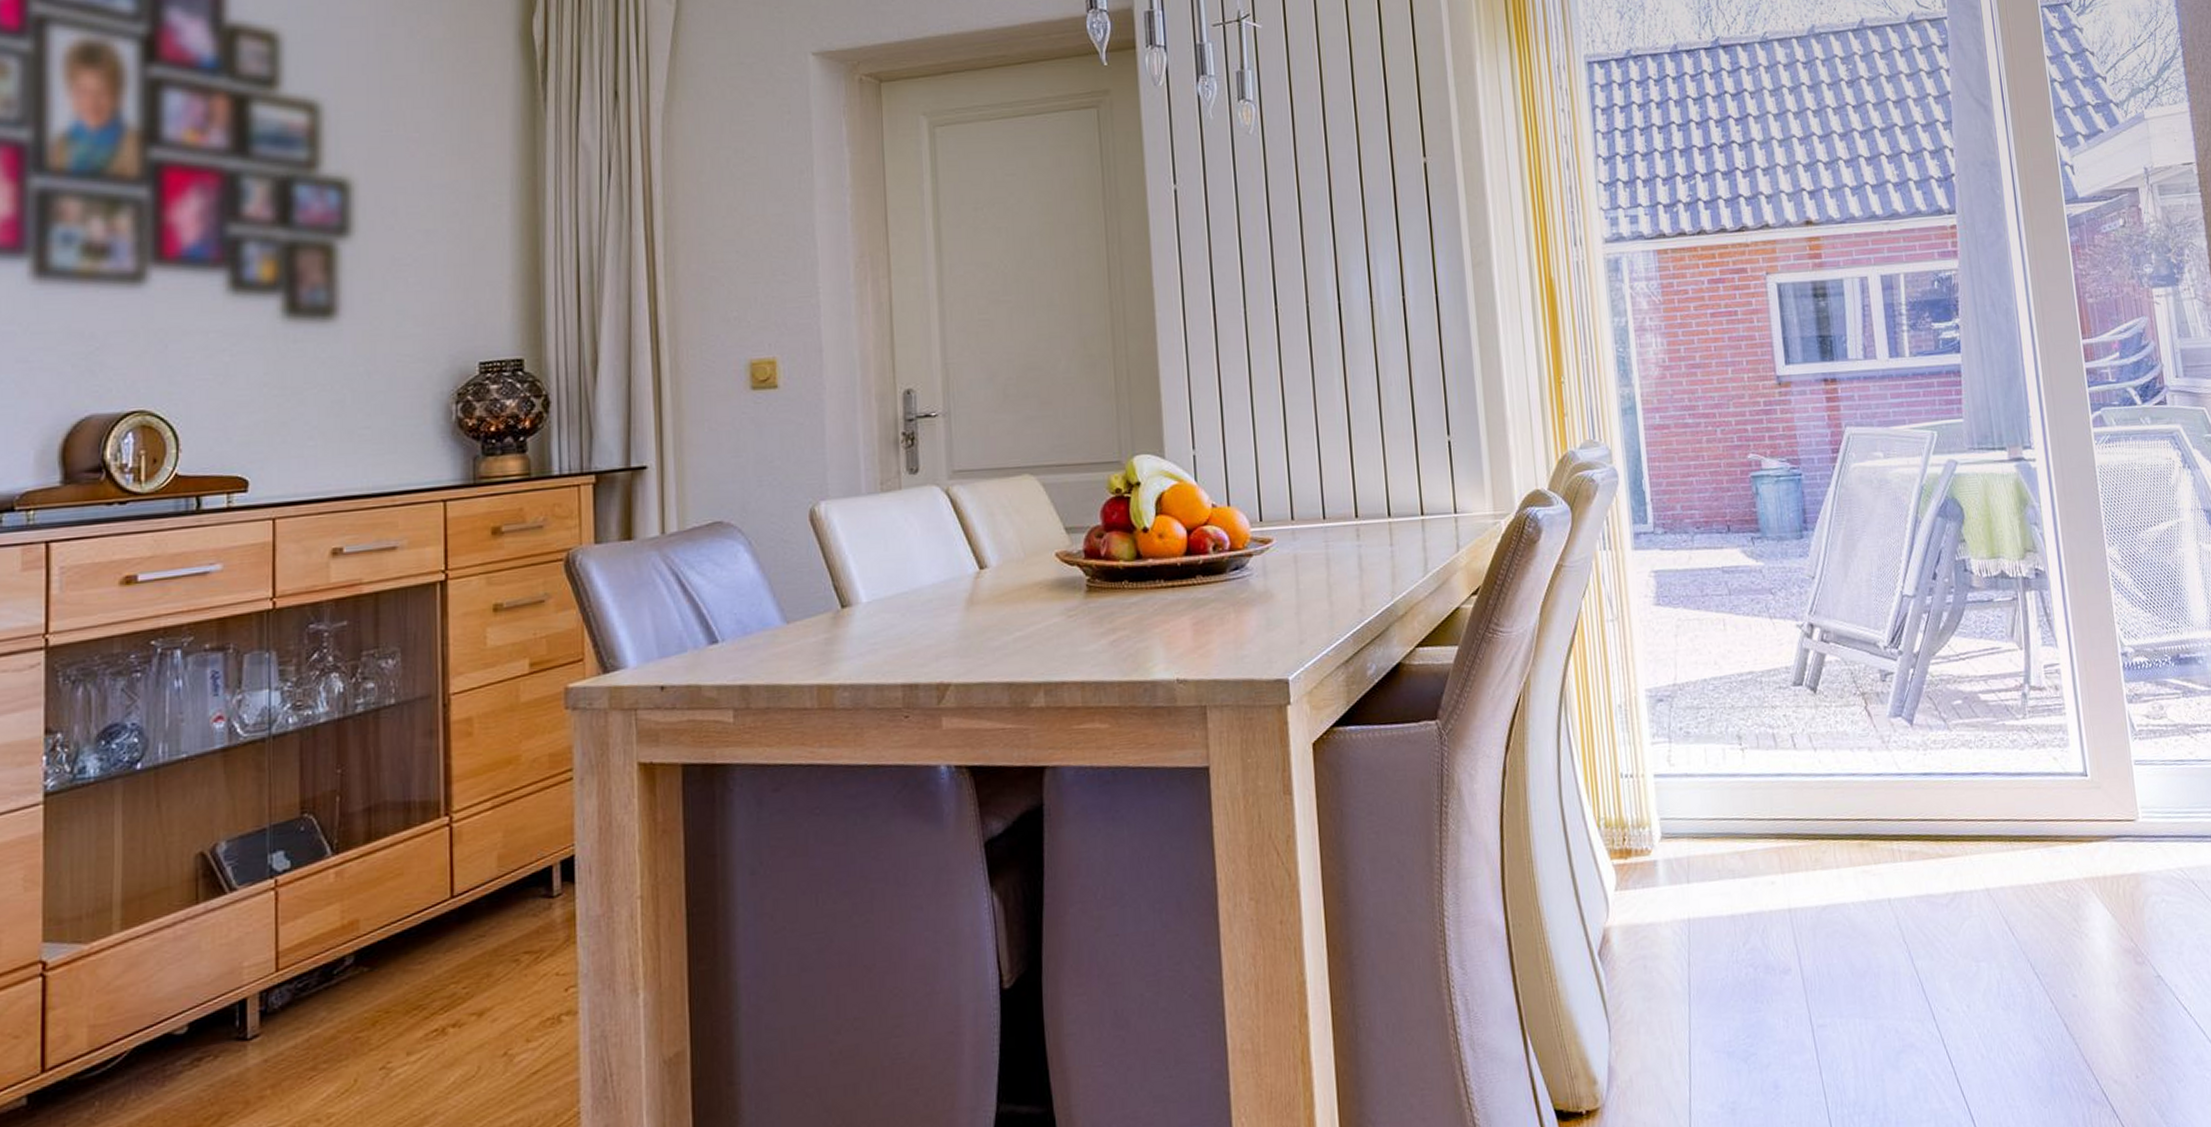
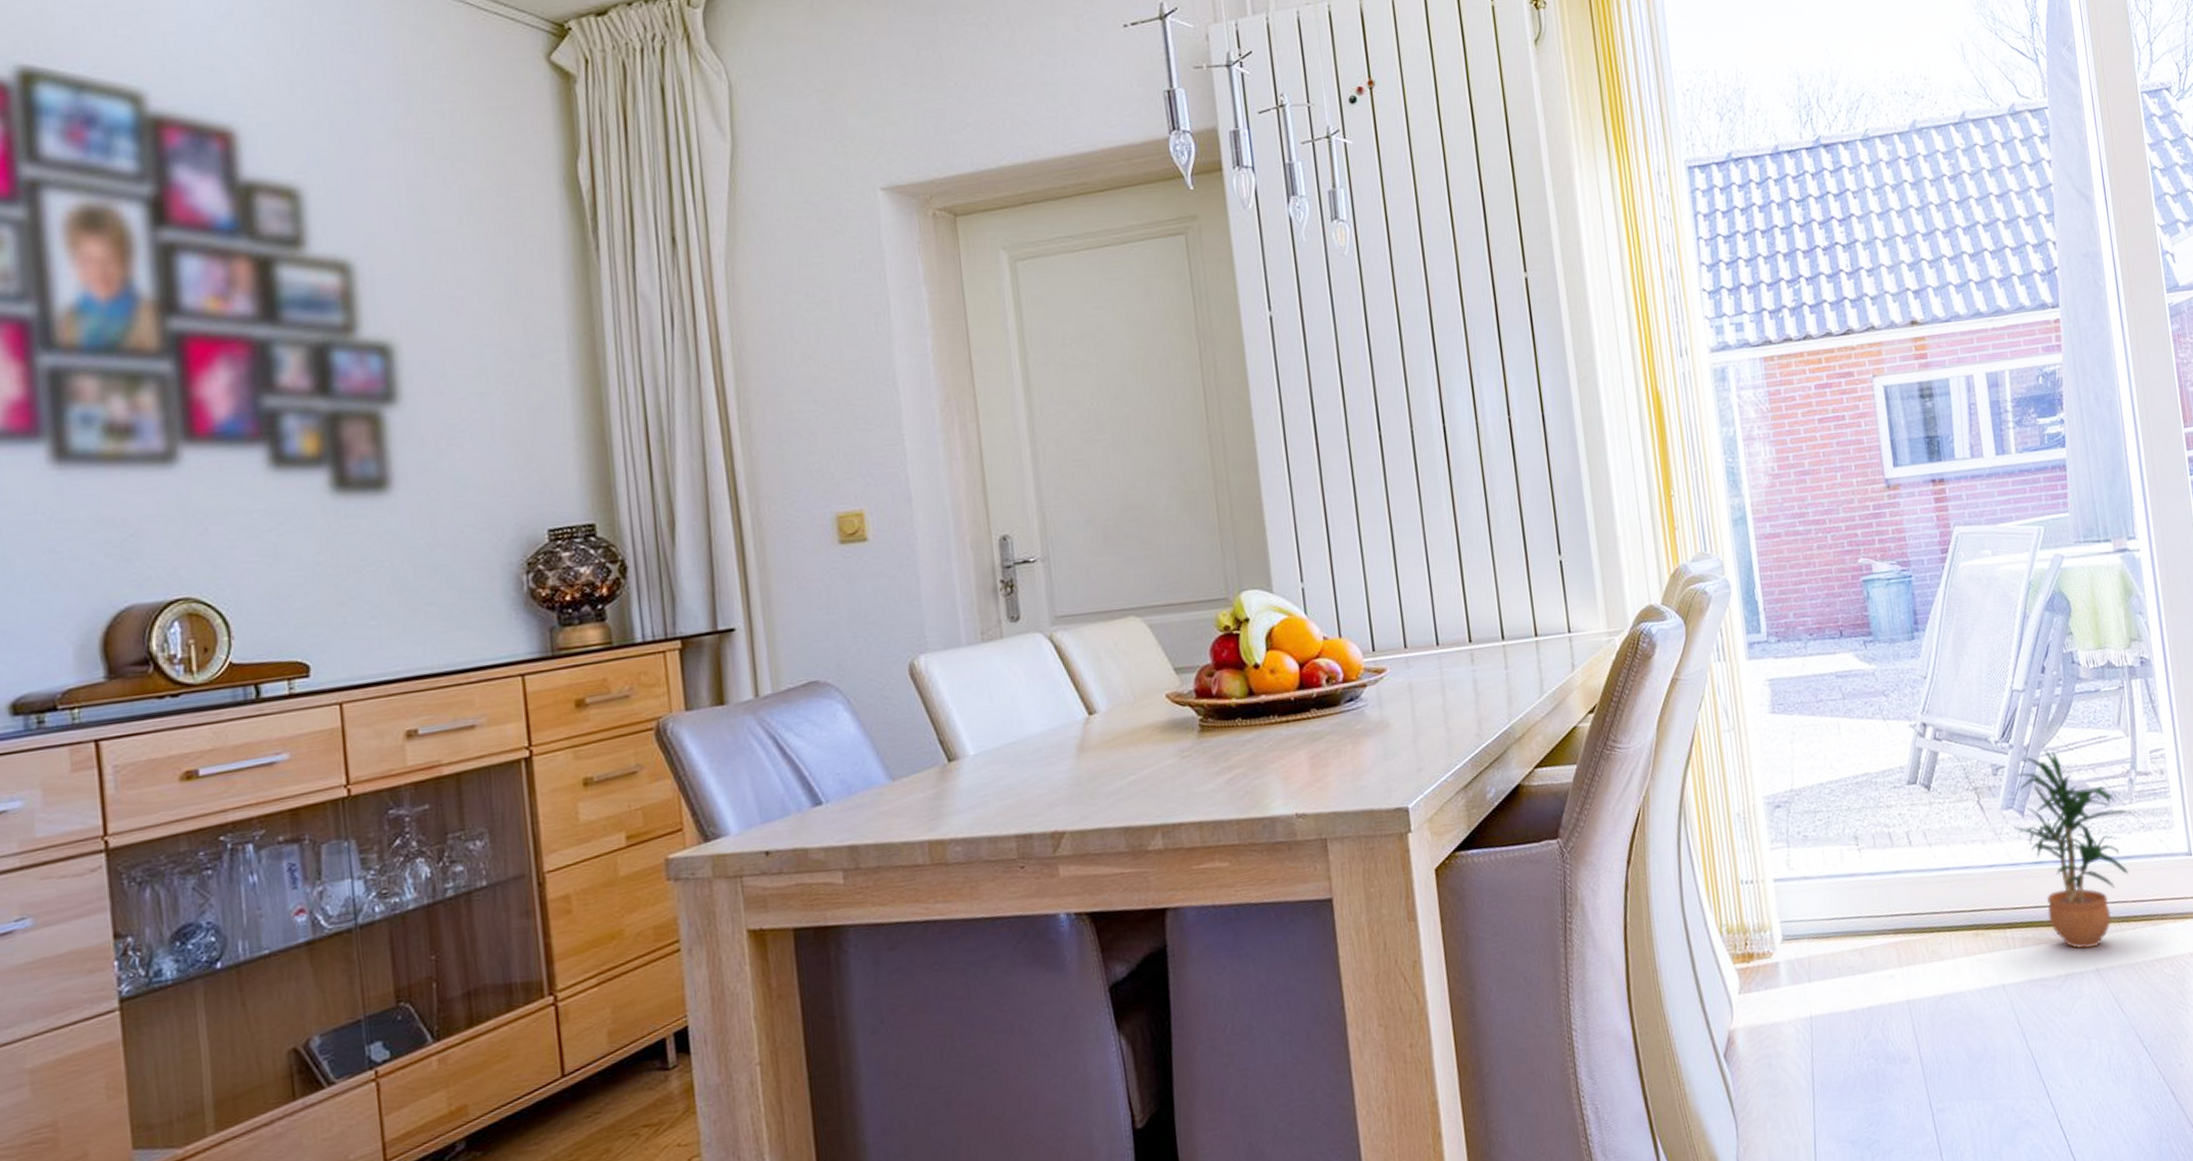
potted plant: none [1901,658,2025,868] -> present [2013,749,2132,950]

